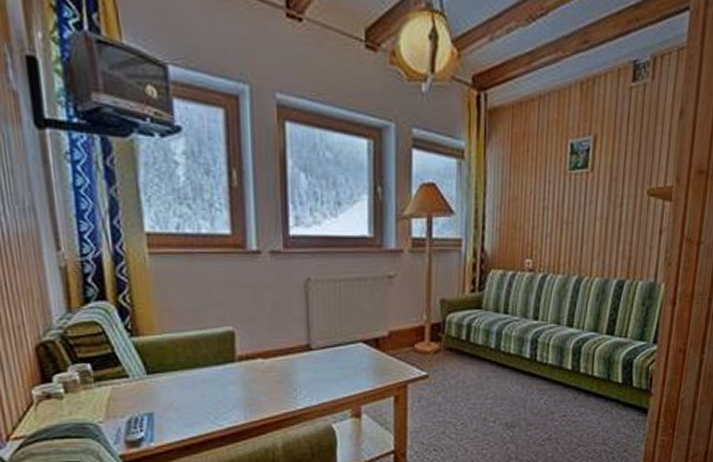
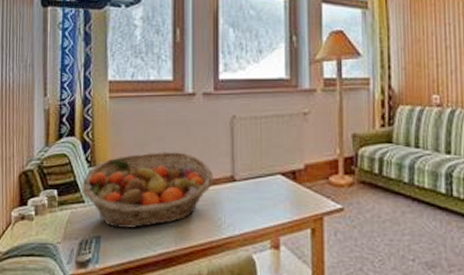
fruit basket: none [123,319,286,403] -> present [82,152,213,228]

